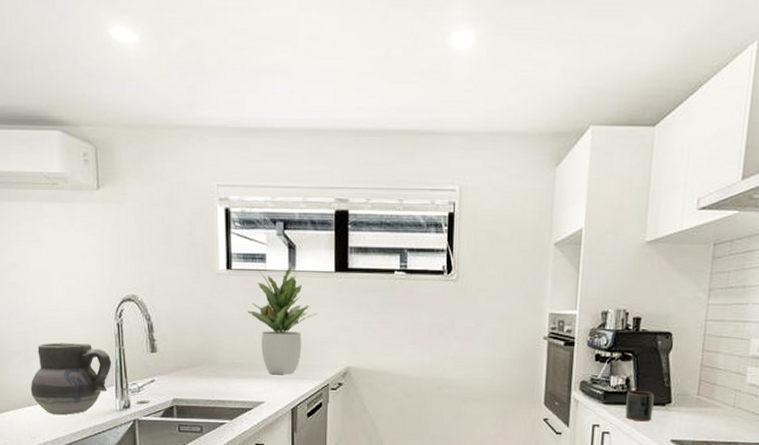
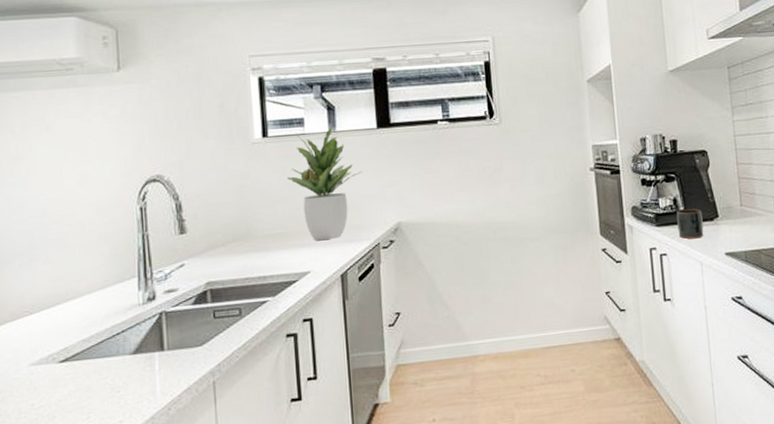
ceramic jug: present [30,342,112,415] -> none [33,233,134,320]

